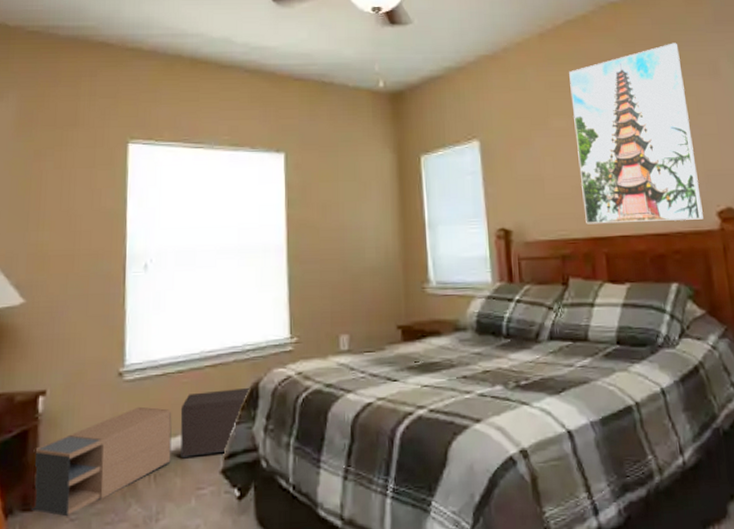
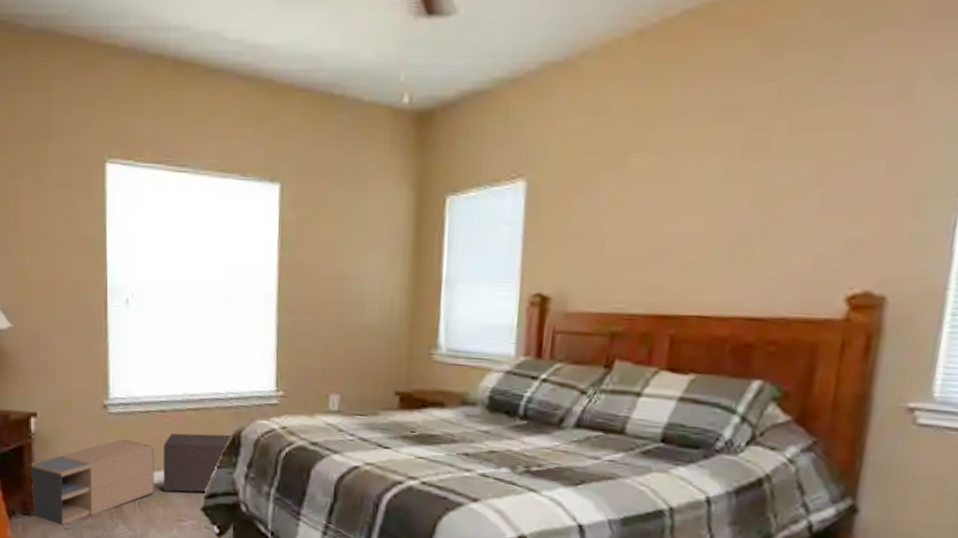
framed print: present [569,43,704,224] -> none [652,47,856,305]

